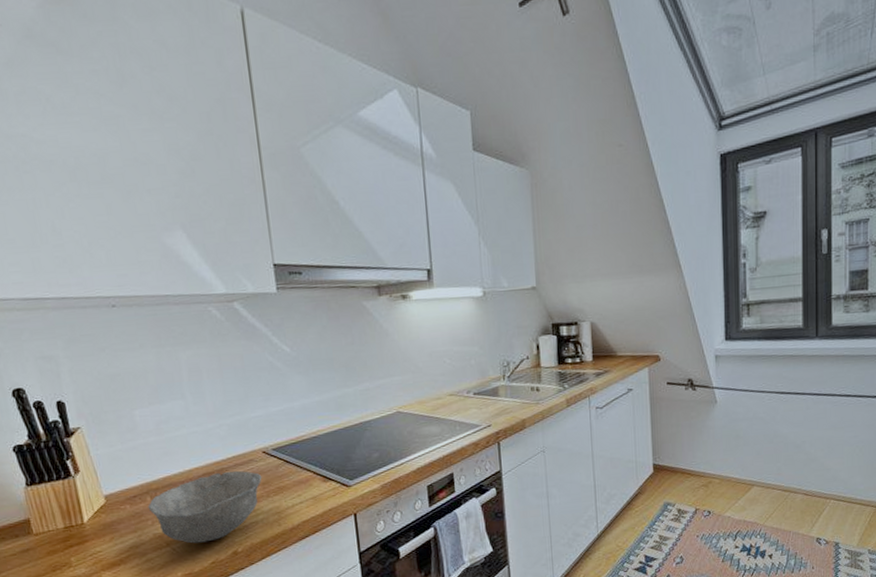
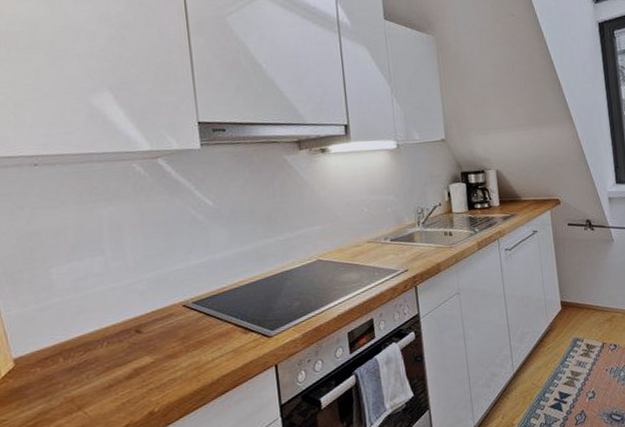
bowl: present [148,470,262,544] -> none [60,326,182,406]

